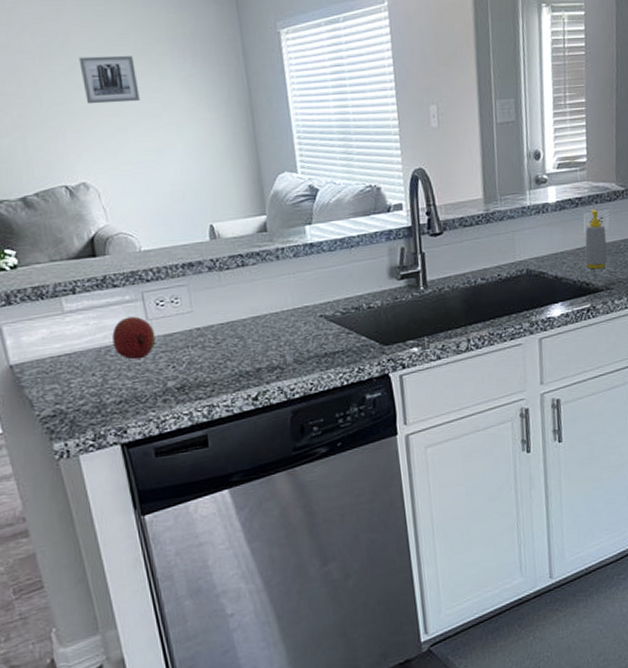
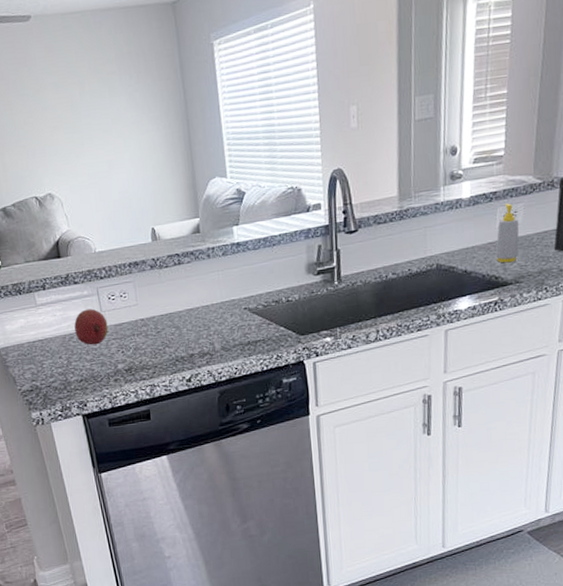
wall art: present [79,55,140,104] -> none [43,76,94,123]

